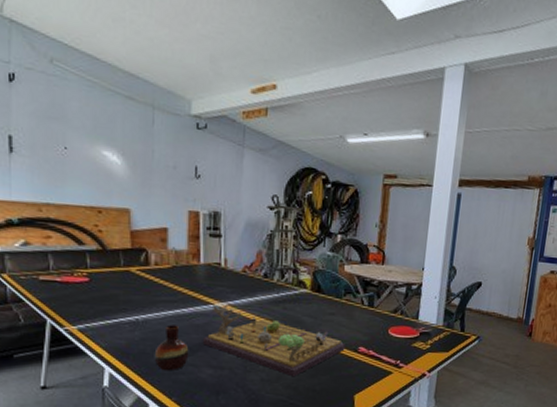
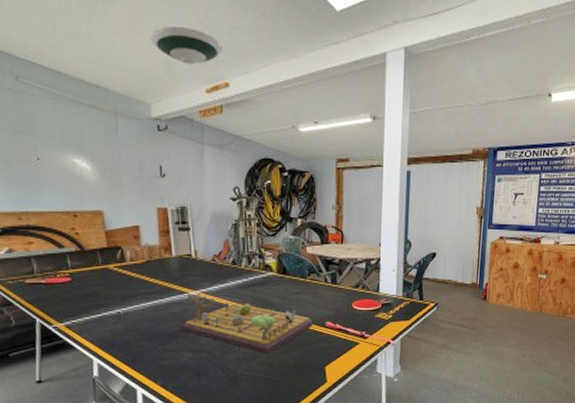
vase: present [154,324,189,371] -> none [137,315,170,358]
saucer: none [197,20,273,63] -> present [150,26,223,65]

